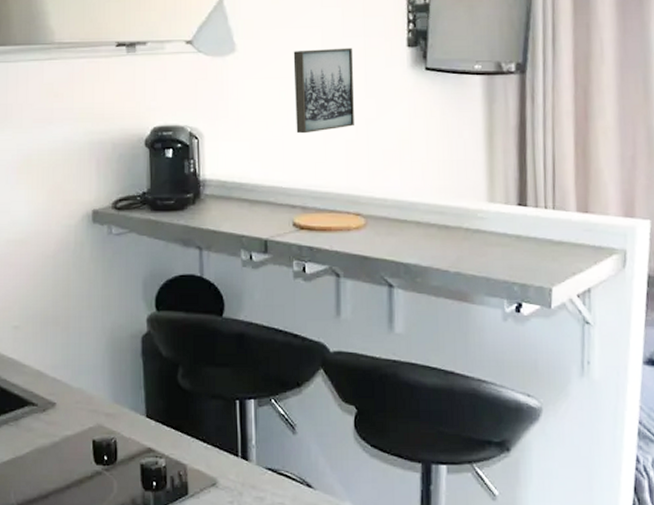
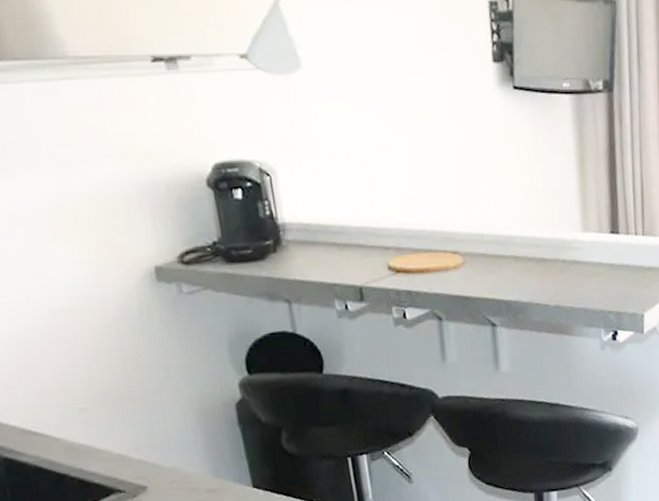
wall art: present [293,48,354,134] -> none [368,63,443,166]

